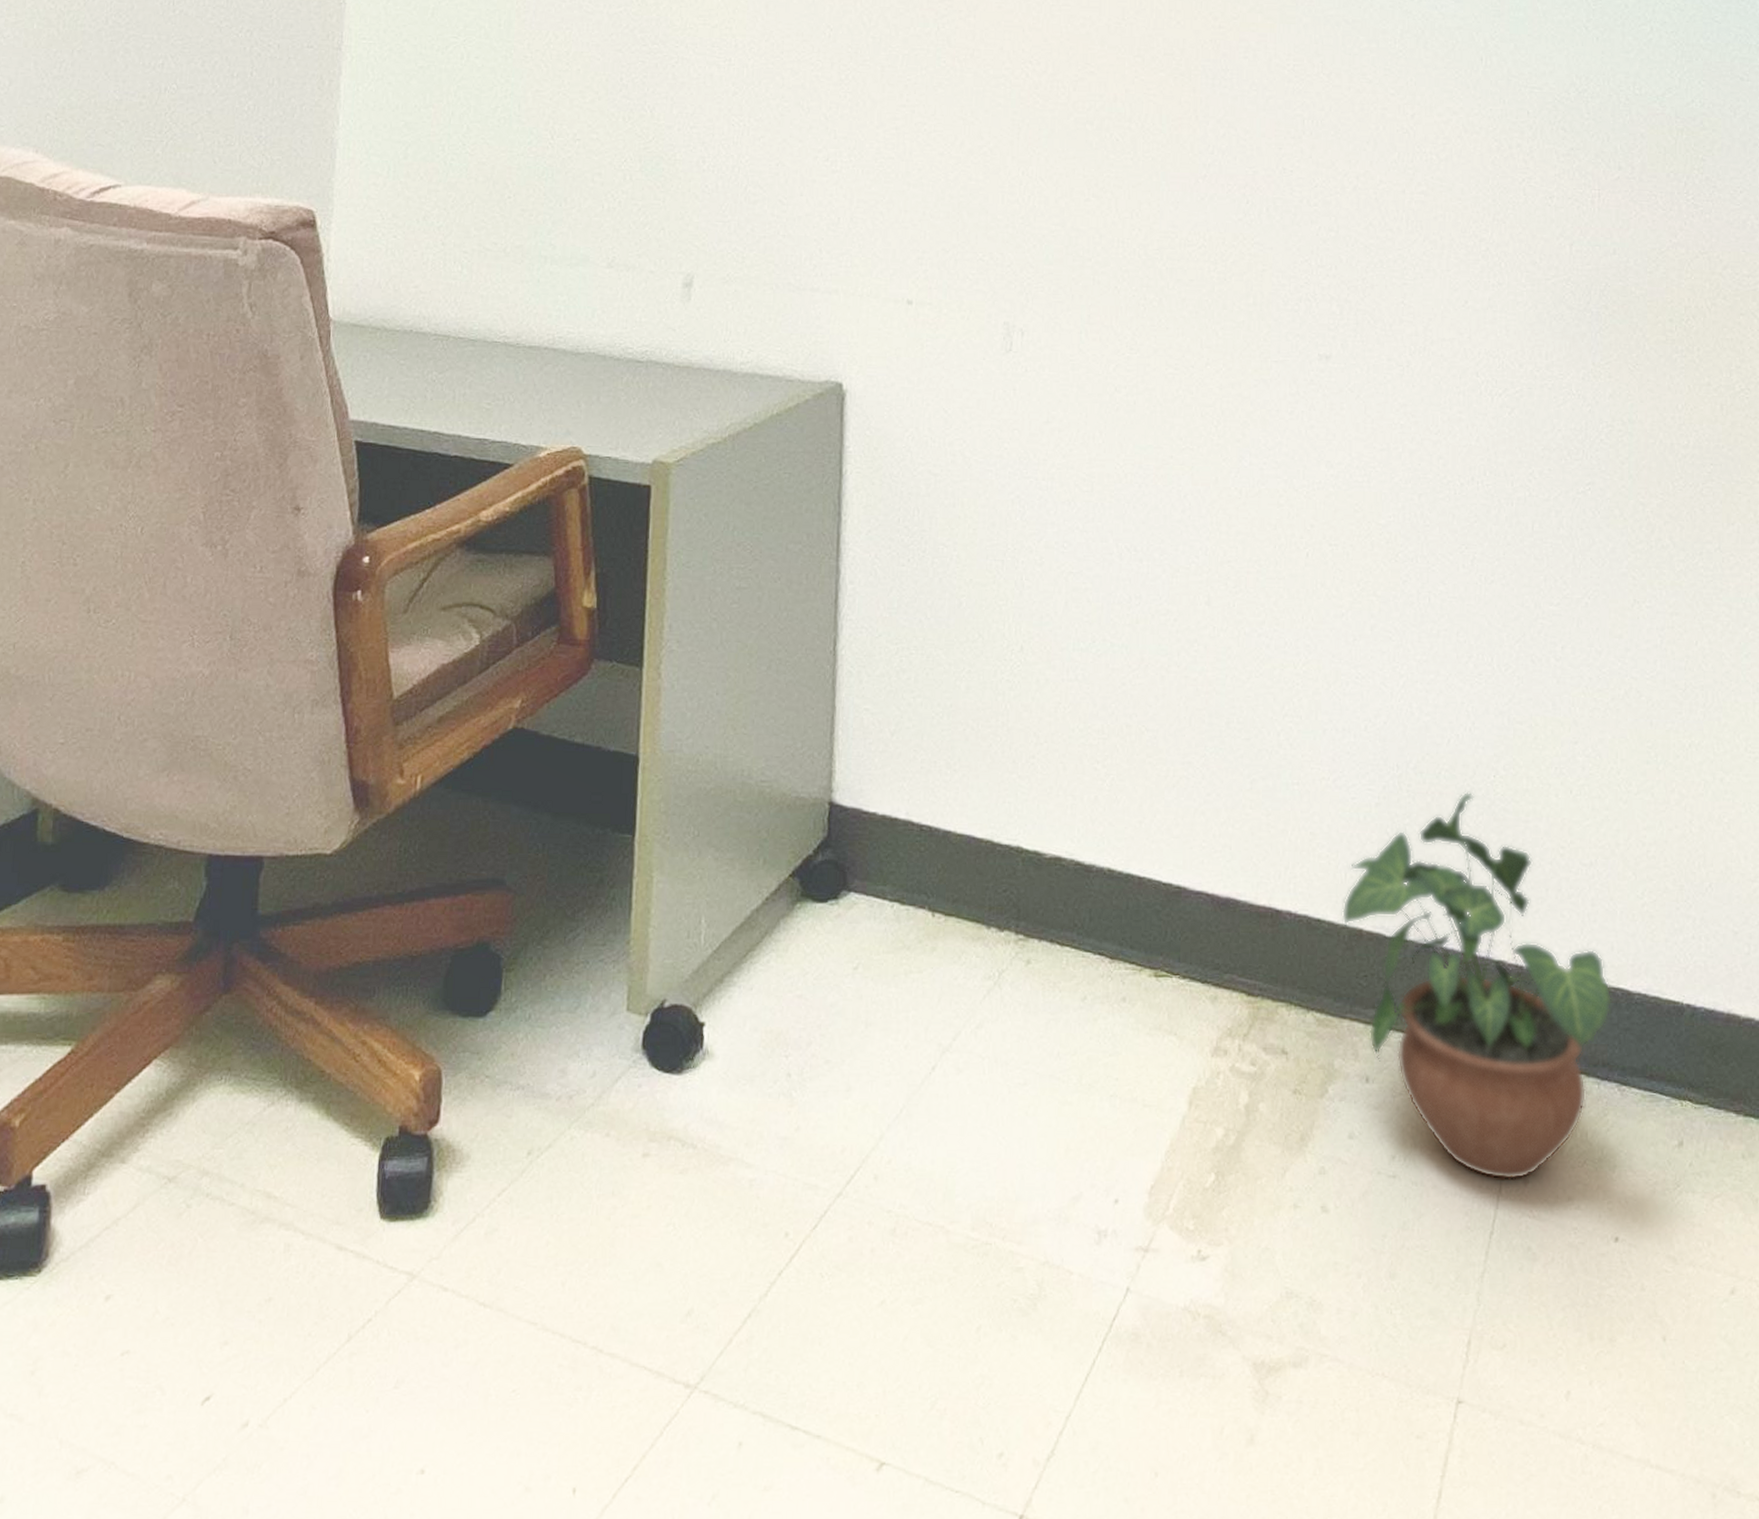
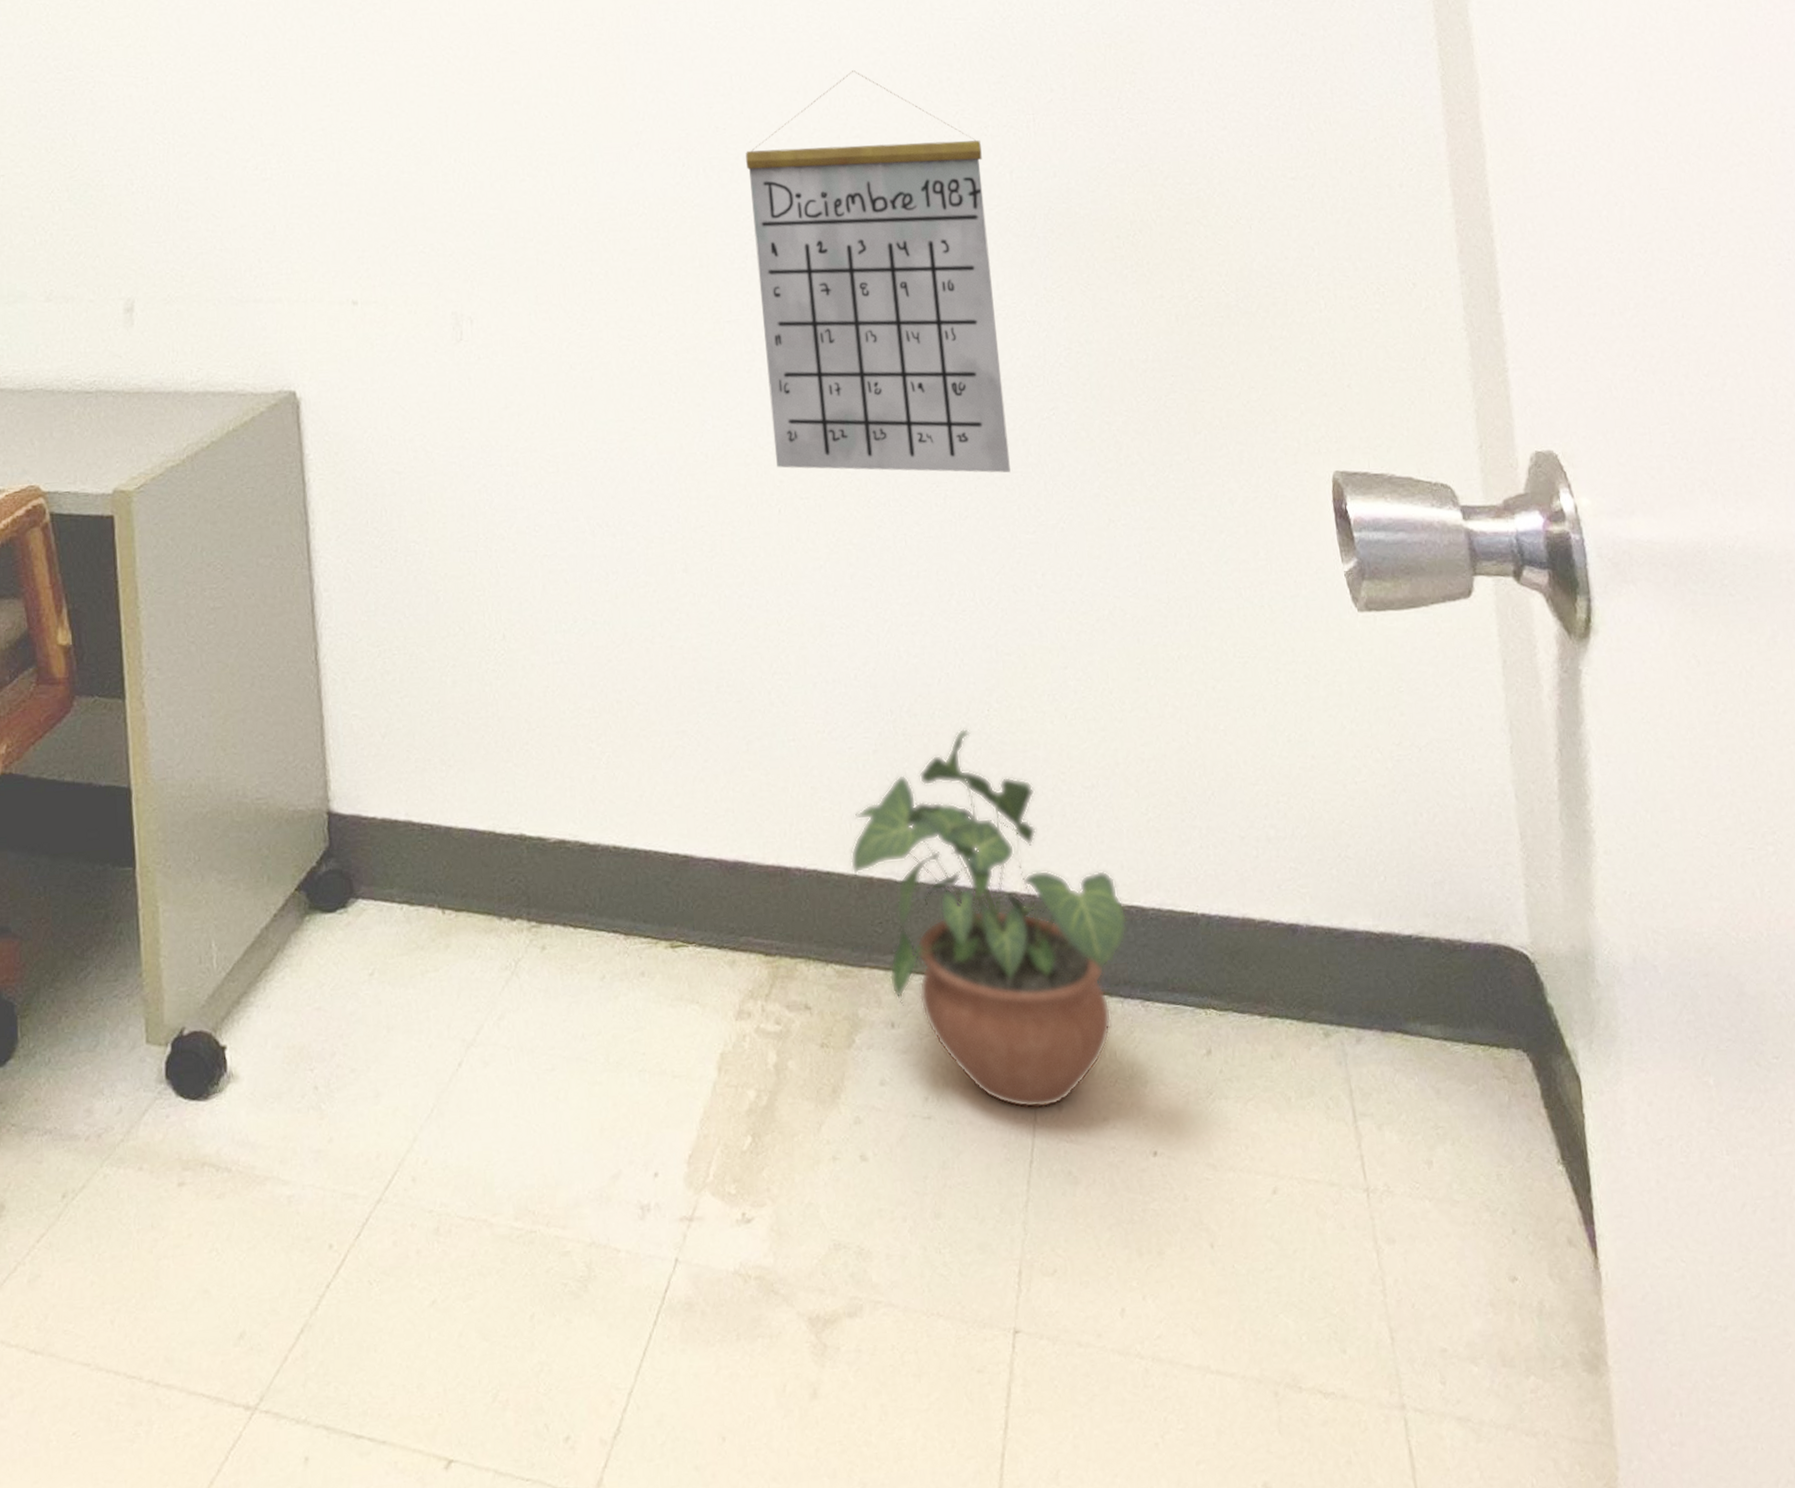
calendar: none [1308,127,1544,543] -> present [745,70,1011,473]

